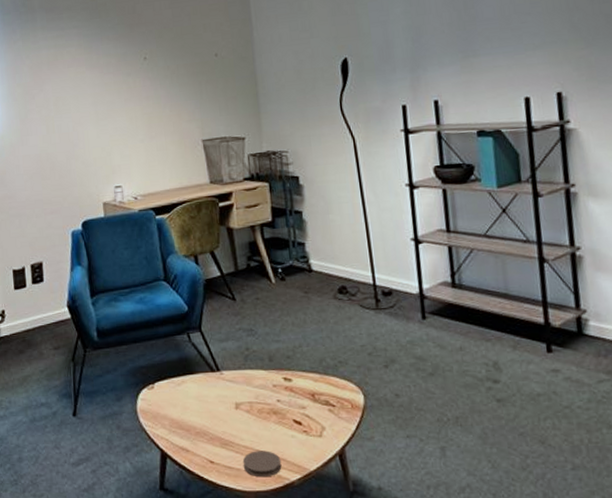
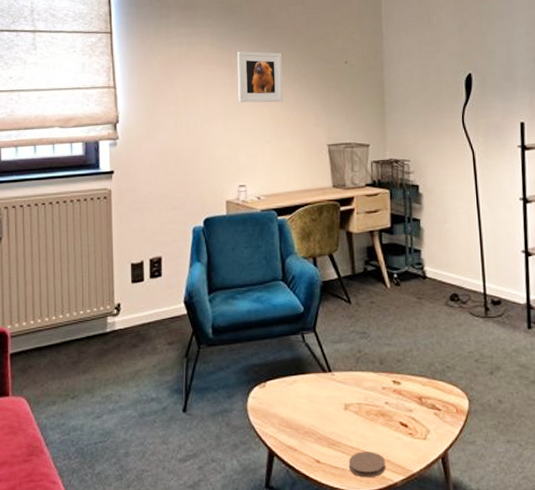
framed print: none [104,49,154,103] -> present [236,51,283,103]

